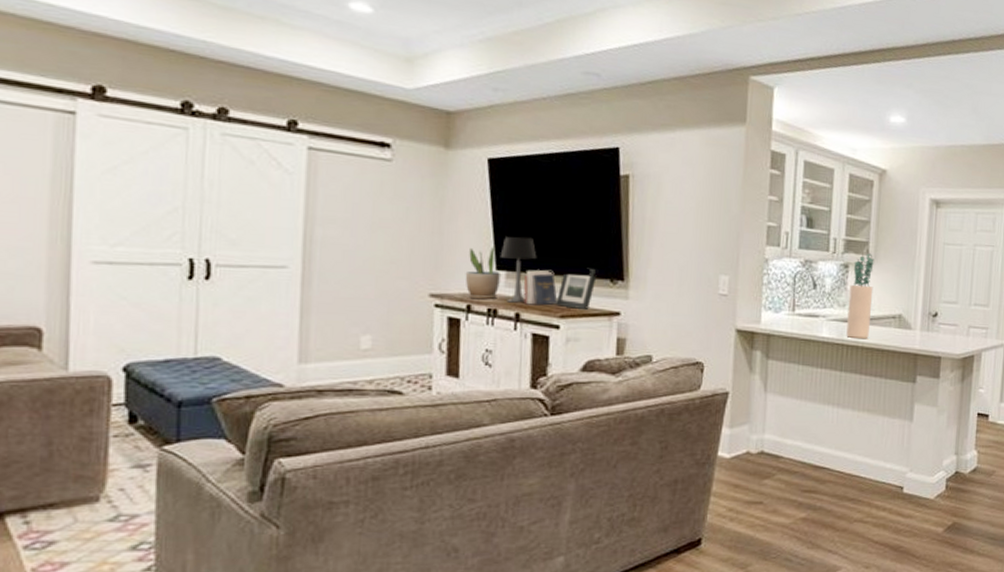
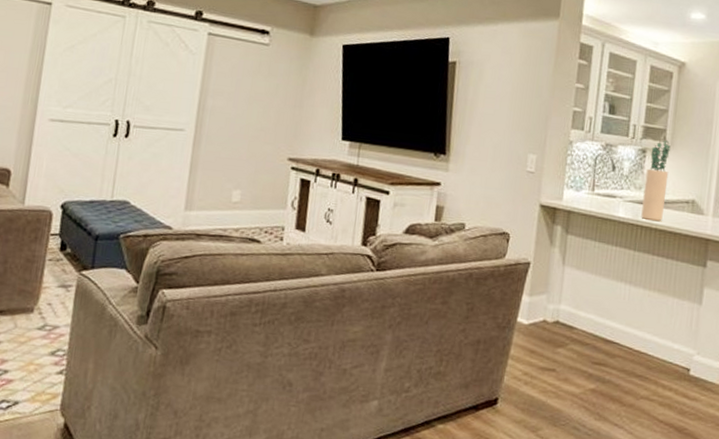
potted plant: present [465,246,500,300] -> none [317,119,345,166]
table lamp: present [501,236,537,303] -> none [347,112,376,170]
books: present [523,269,558,306] -> none [362,141,390,173]
picture frame: present [556,268,597,311] -> none [388,142,424,180]

